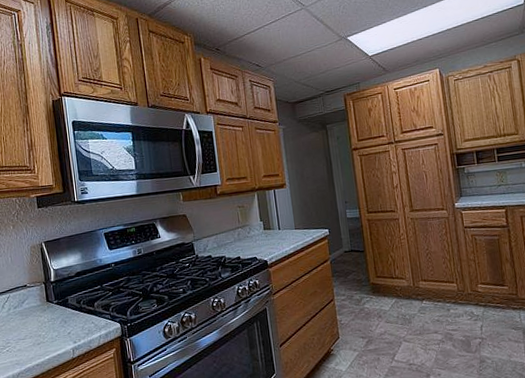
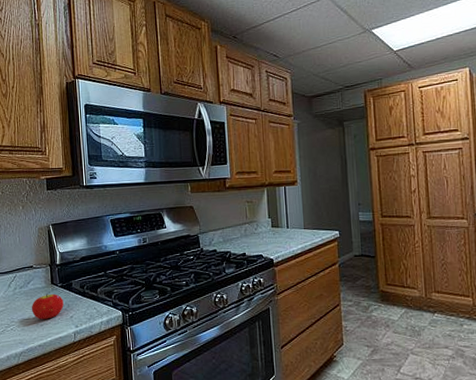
fruit: none [26,311,61,339] -> present [31,293,64,320]

